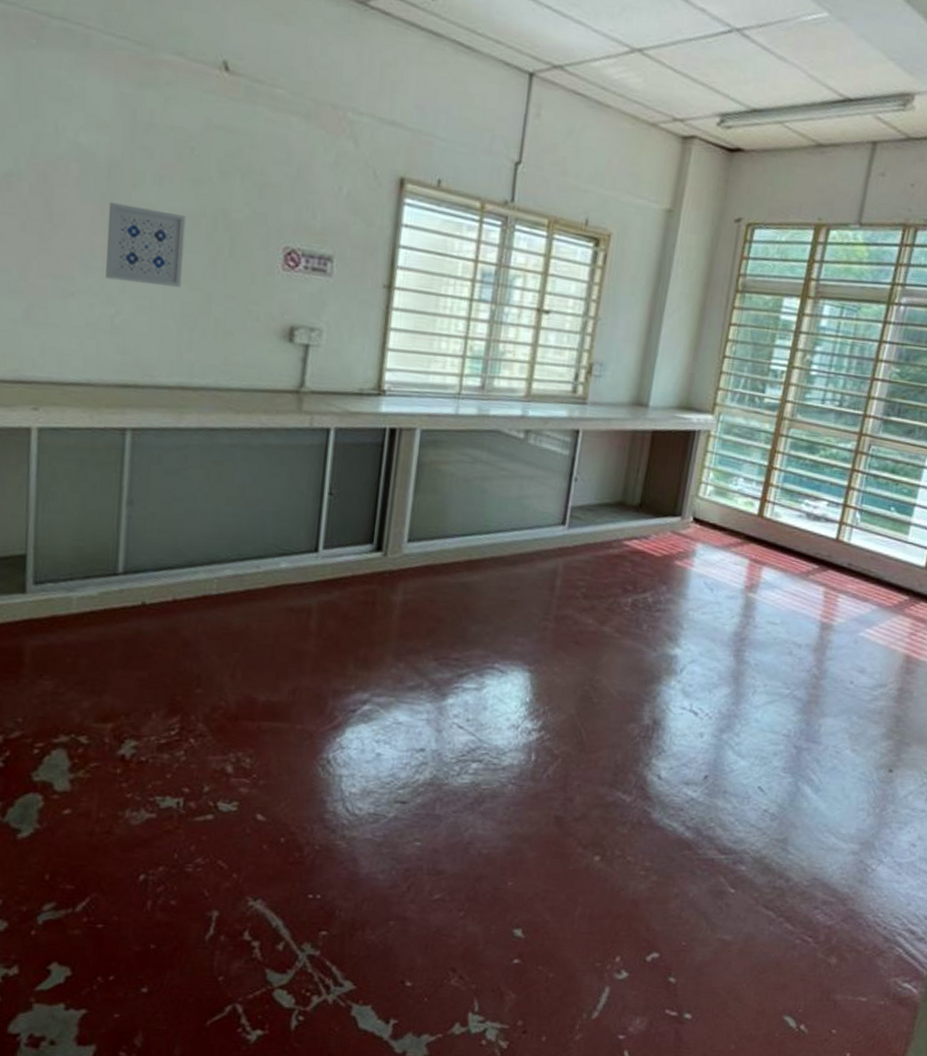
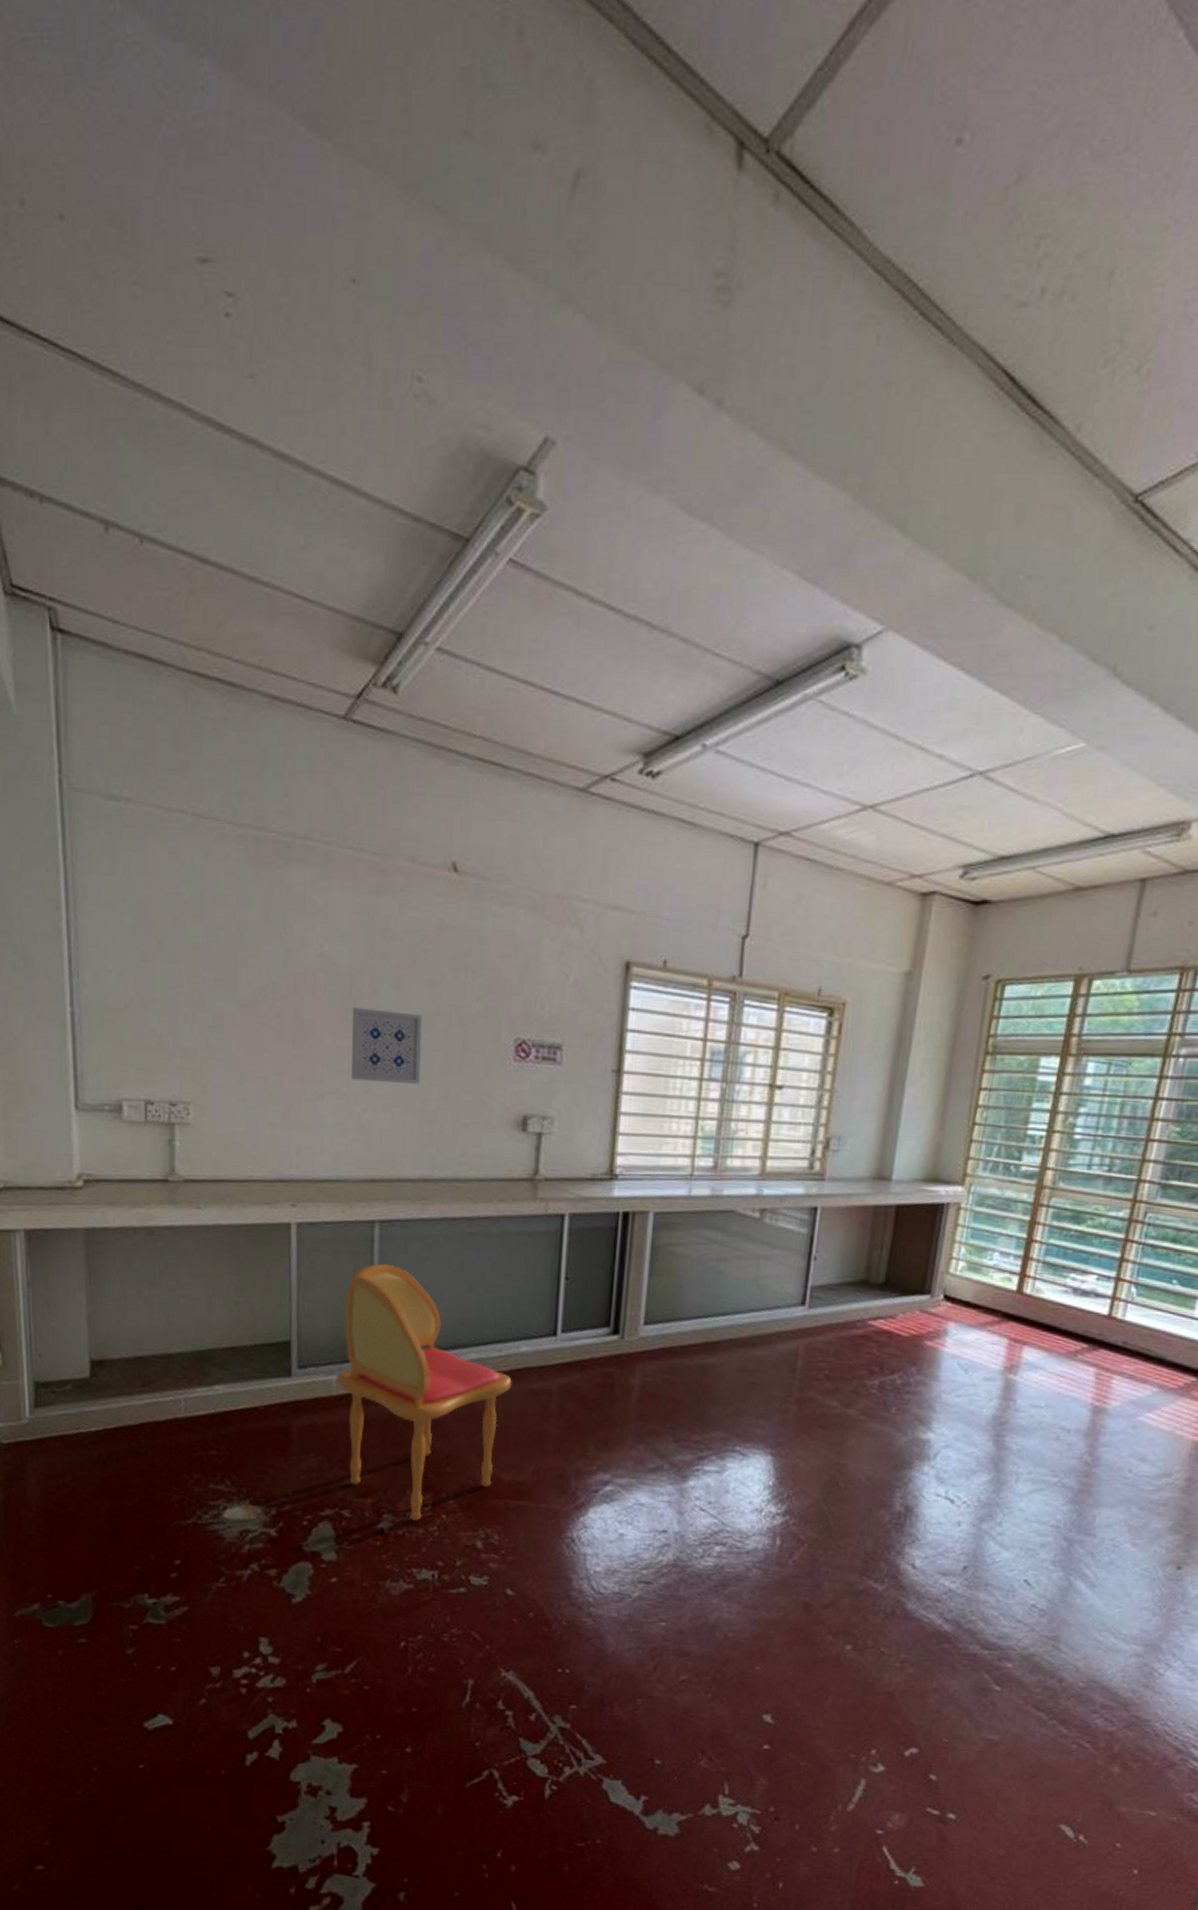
dining chair: none [78,473,270,746] -> present [337,1263,512,1521]

